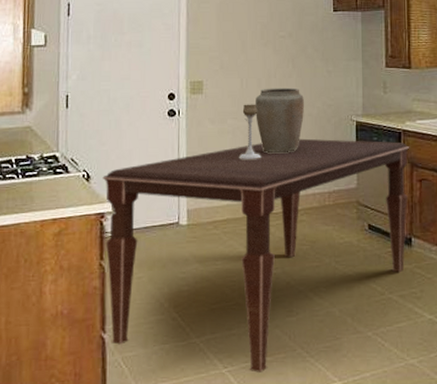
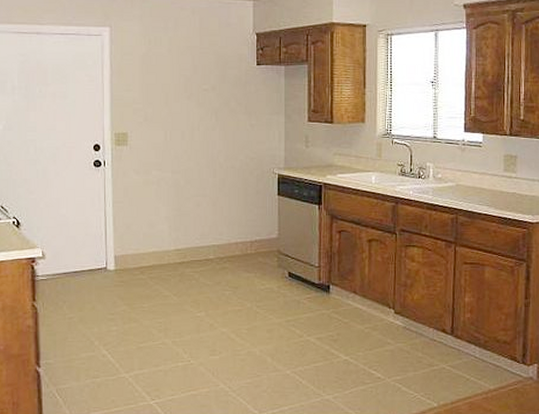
dining table: present [102,138,409,372] -> none [32,190,329,405]
candle holder: present [238,104,261,159] -> none [163,156,186,209]
vase: present [256,87,304,154] -> none [179,140,227,204]

